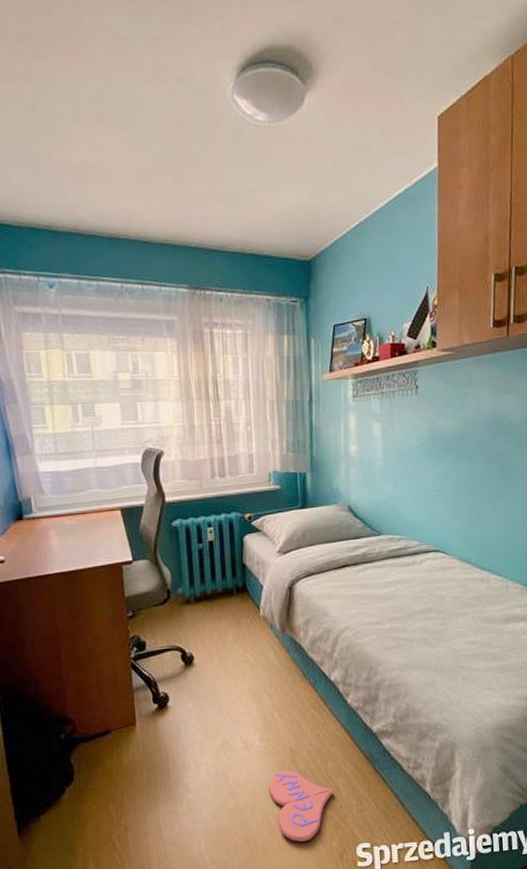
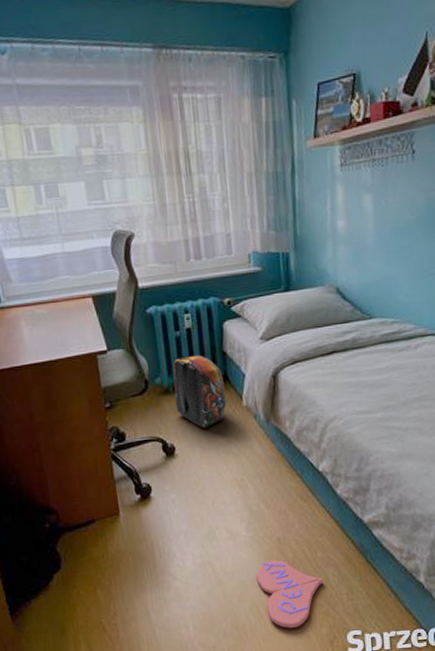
backpack: none [195,566,245,638] -> present [173,355,227,428]

